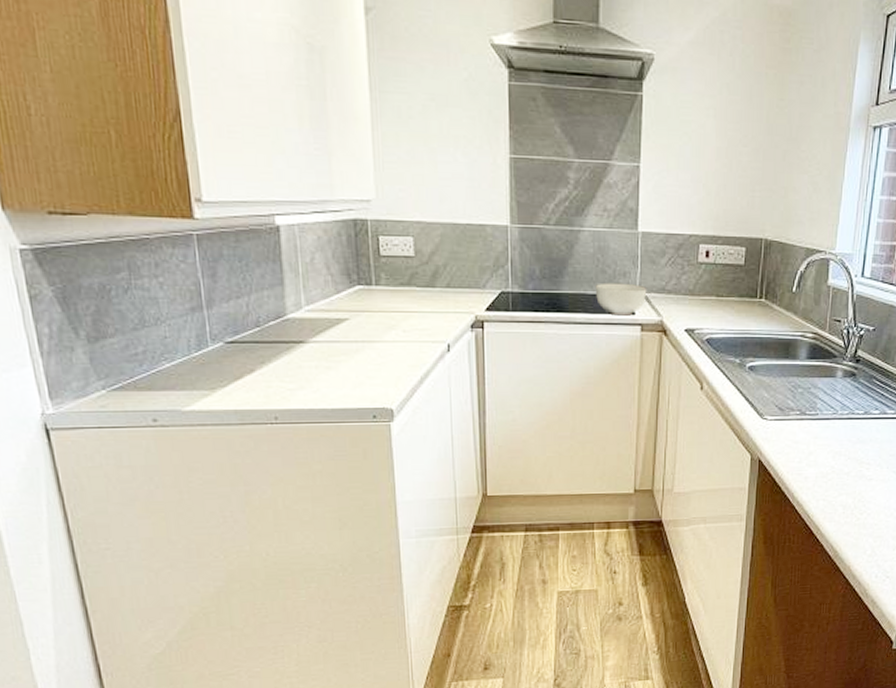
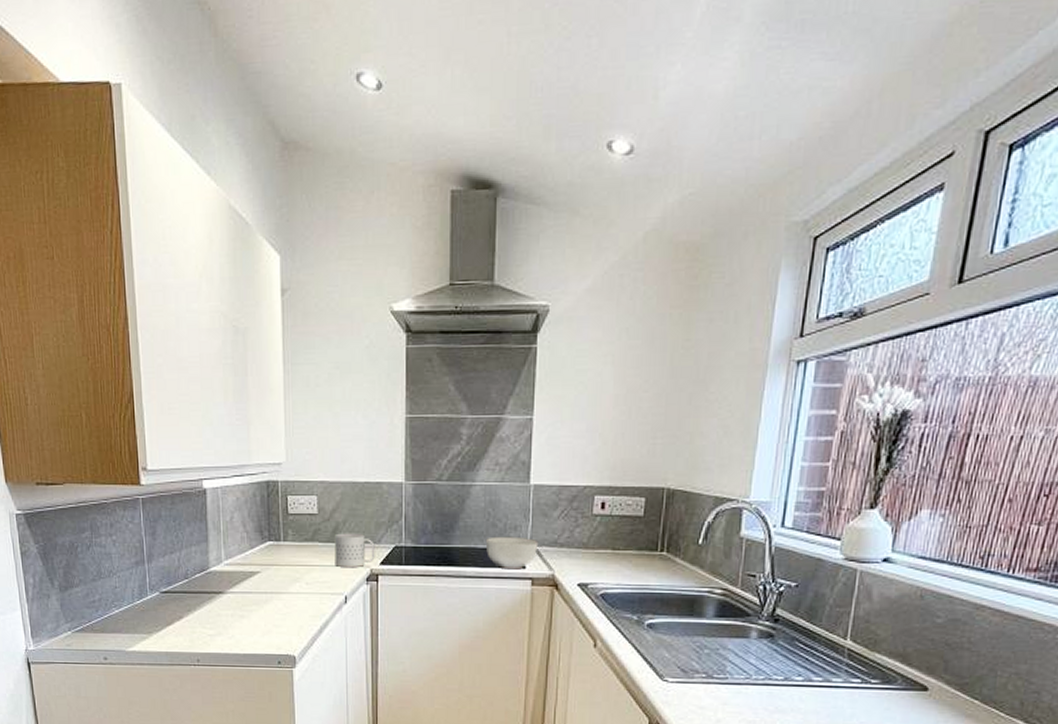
mug: none [434,277,480,315] -> present [334,533,375,568]

